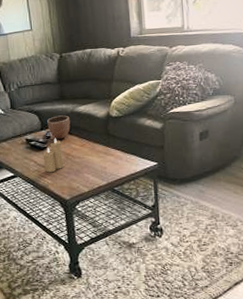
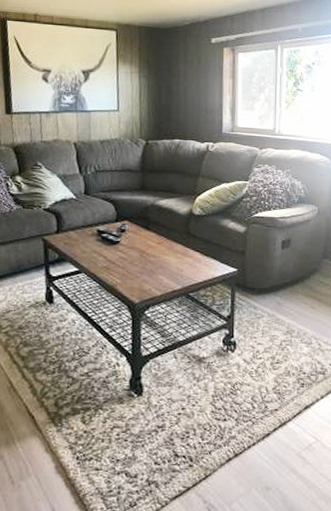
candle: present [43,138,64,173] -> none [114,232,137,271]
decorative bowl: present [47,115,71,140] -> none [123,207,149,234]

